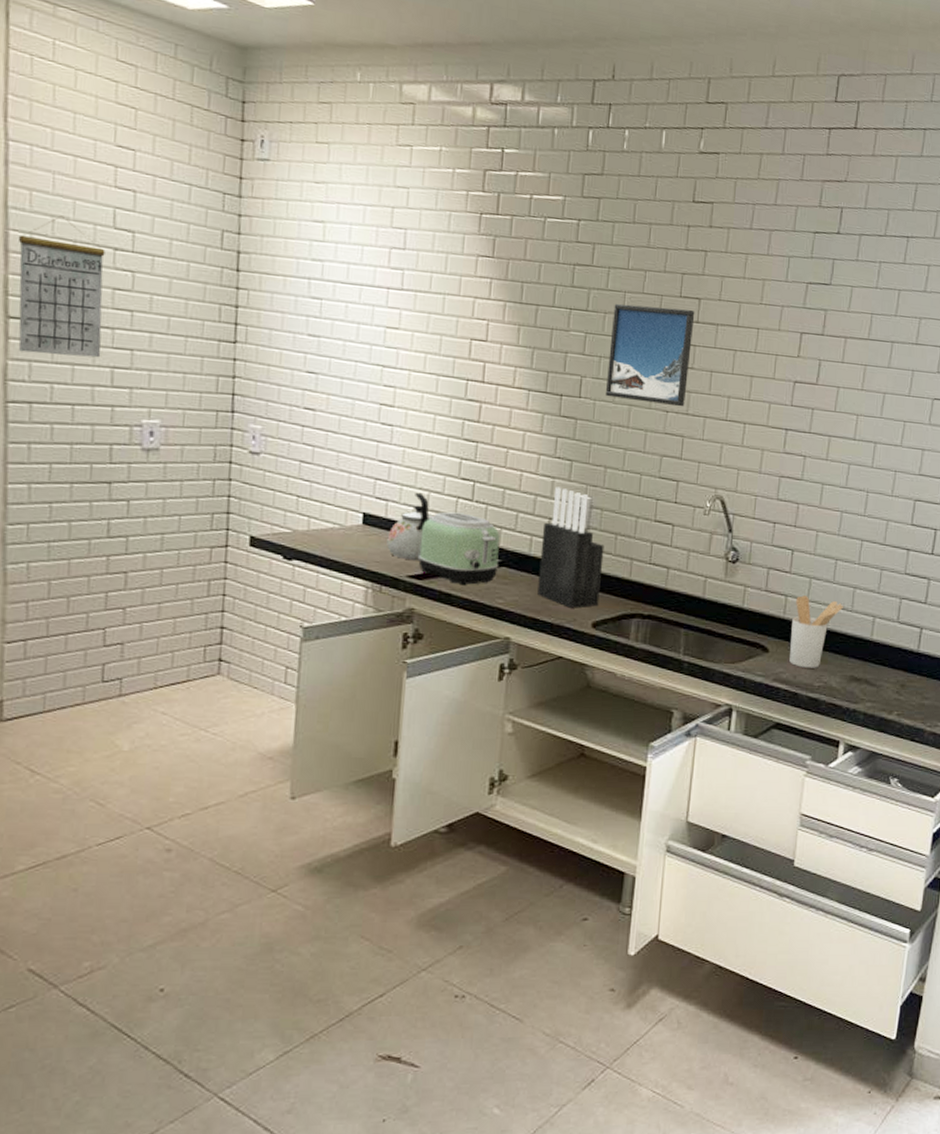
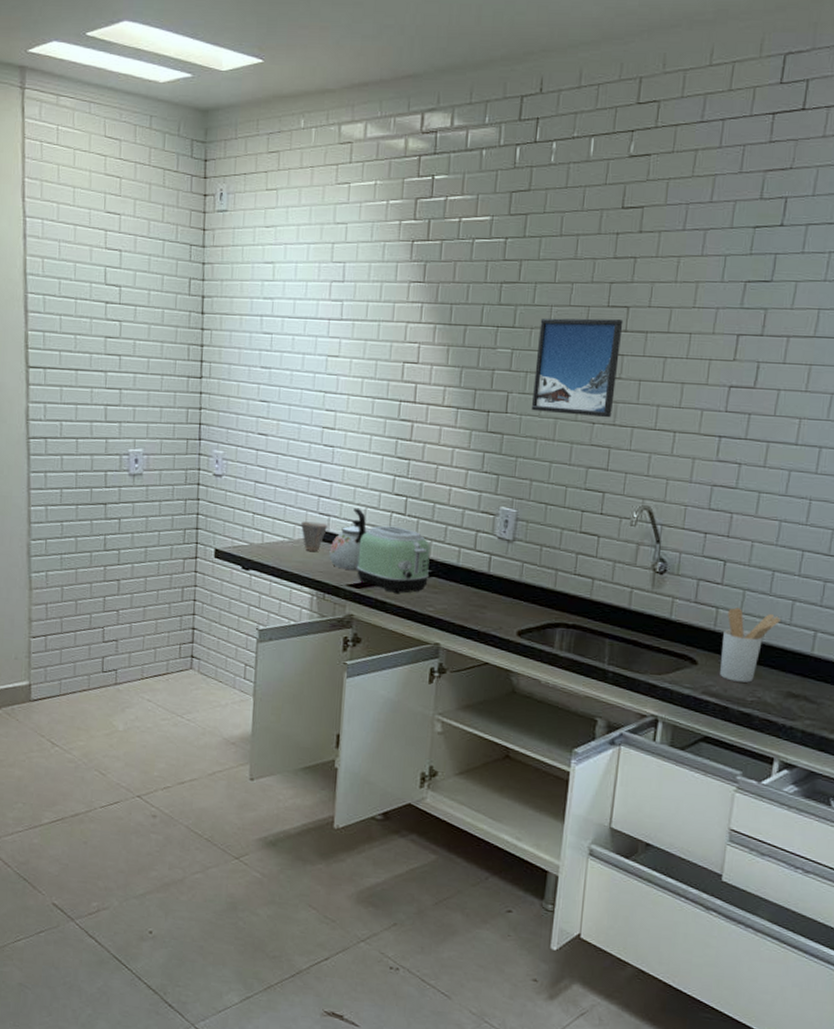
calendar: present [18,215,106,358] -> none [34,277,99,398]
cup: none [354,506,386,540] -> present [301,521,329,552]
knife block: present [537,486,605,608] -> none [465,500,530,617]

